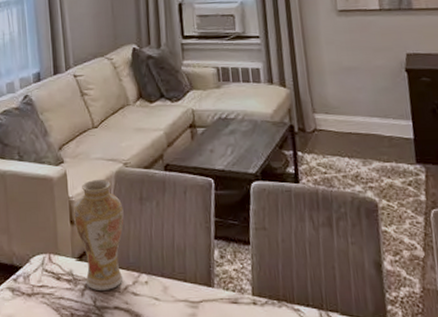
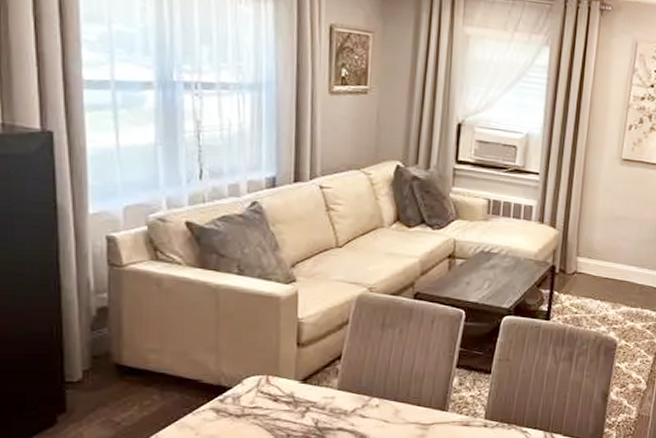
vase: present [73,180,124,290] -> none [300,302,362,412]

